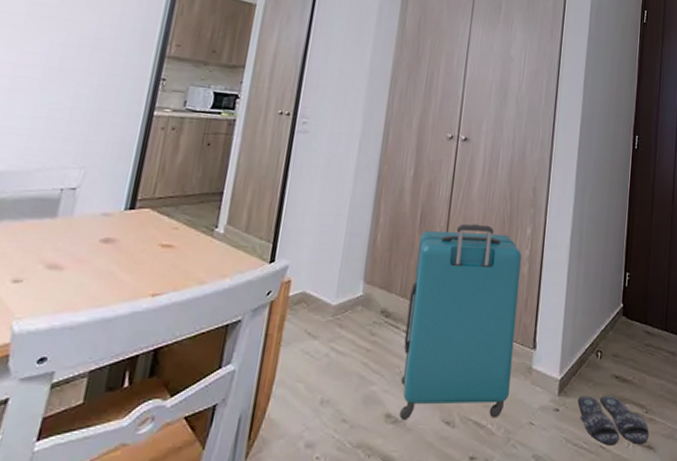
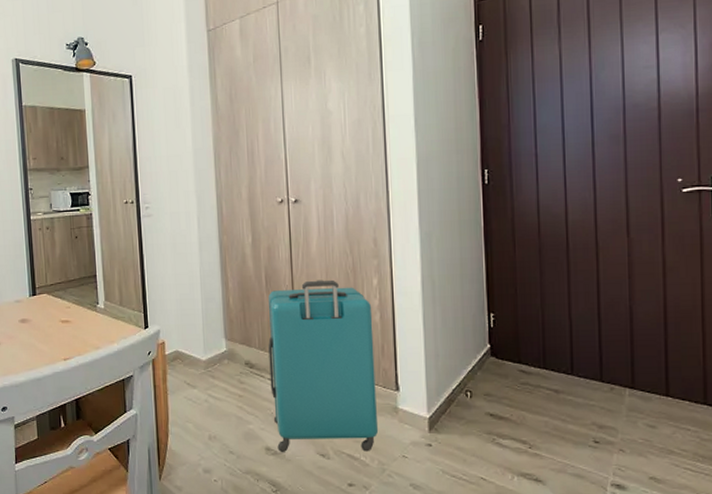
slippers: present [577,395,648,446] -> none [450,432,535,478]

